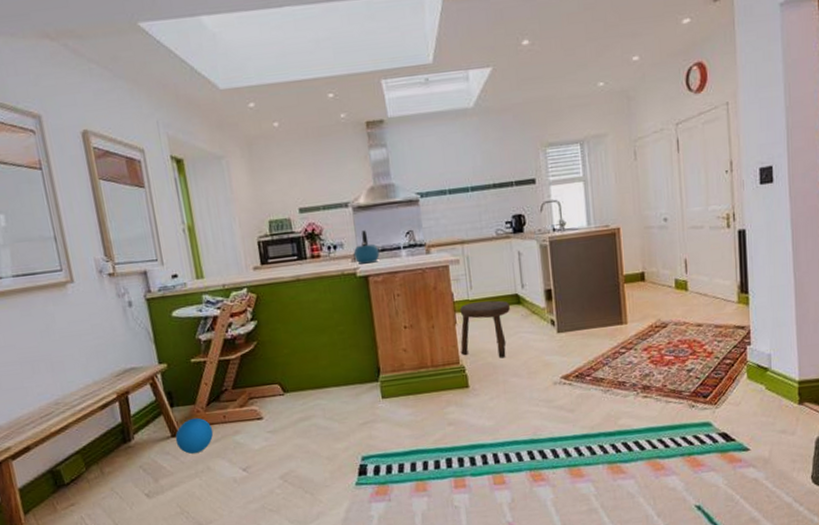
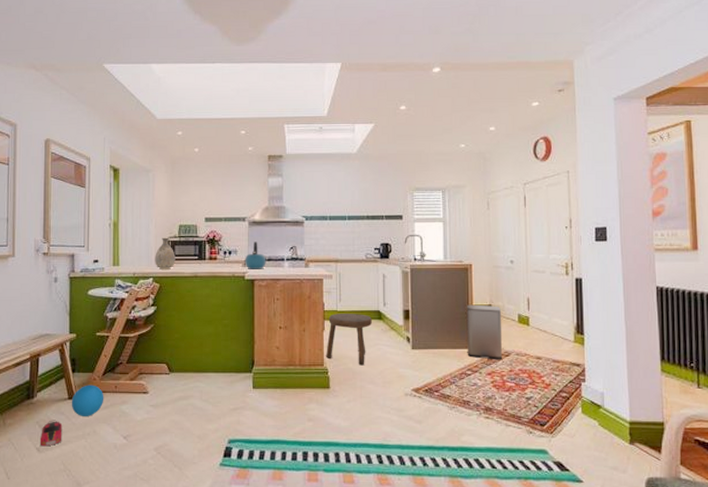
toy car: none [147,461,173,492] -> present [39,420,63,447]
vase: none [245,237,271,277] -> present [155,237,175,270]
pedal bin: none [616,272,660,334] -> present [466,304,503,360]

